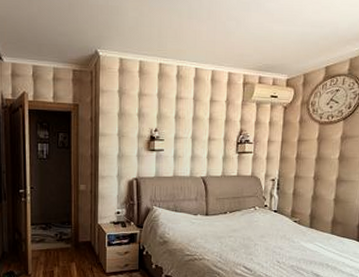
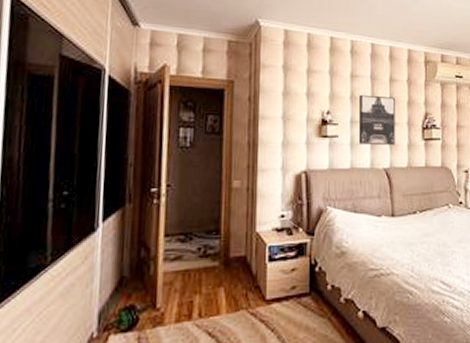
wall art: none [181,114,214,157] -> present [358,94,396,145]

